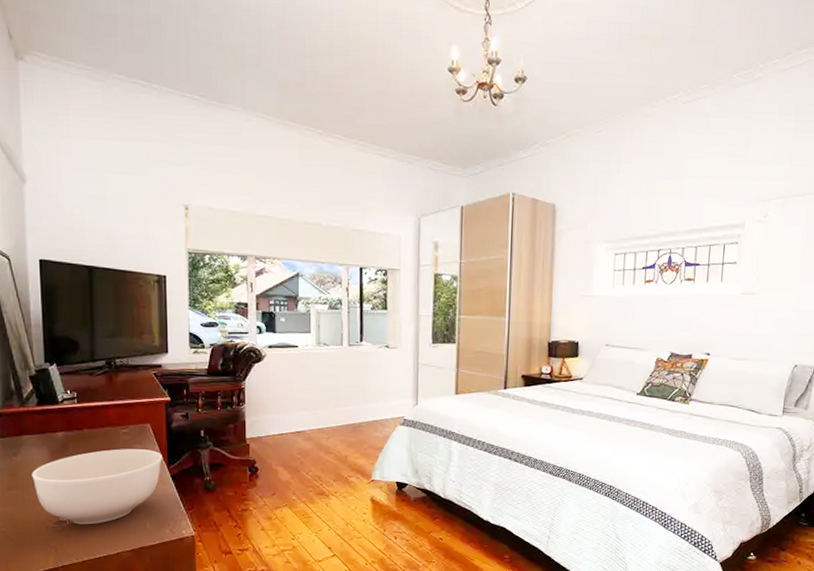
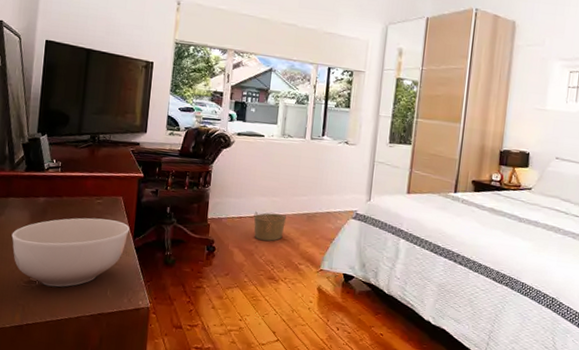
basket: none [296,426,330,457] -> present [254,211,286,242]

